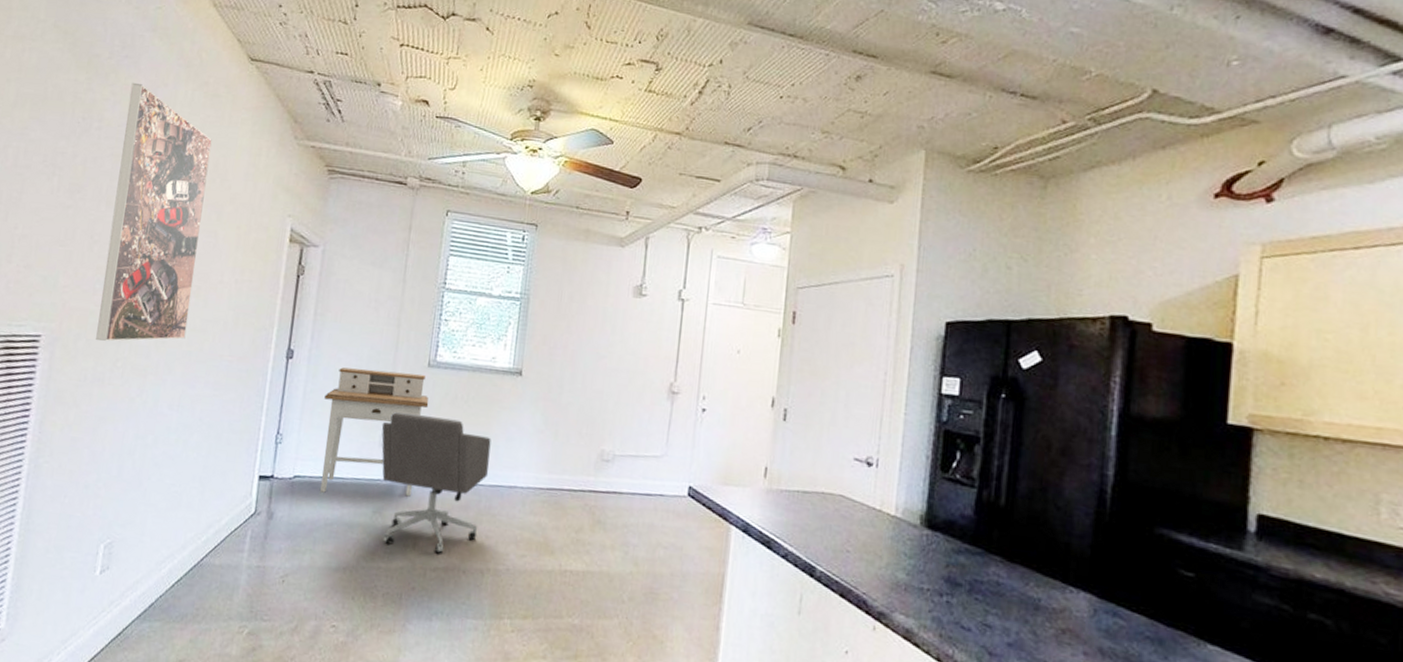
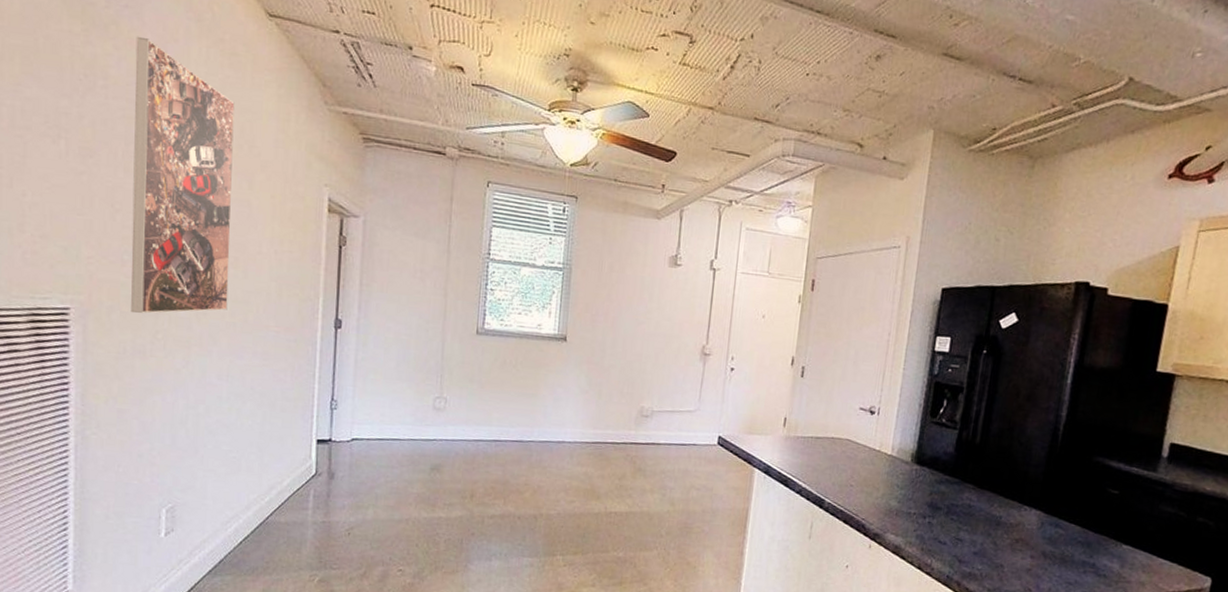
desk: present [320,367,429,497] -> none [376,336,479,454]
office chair: present [381,411,491,554] -> none [434,376,540,503]

